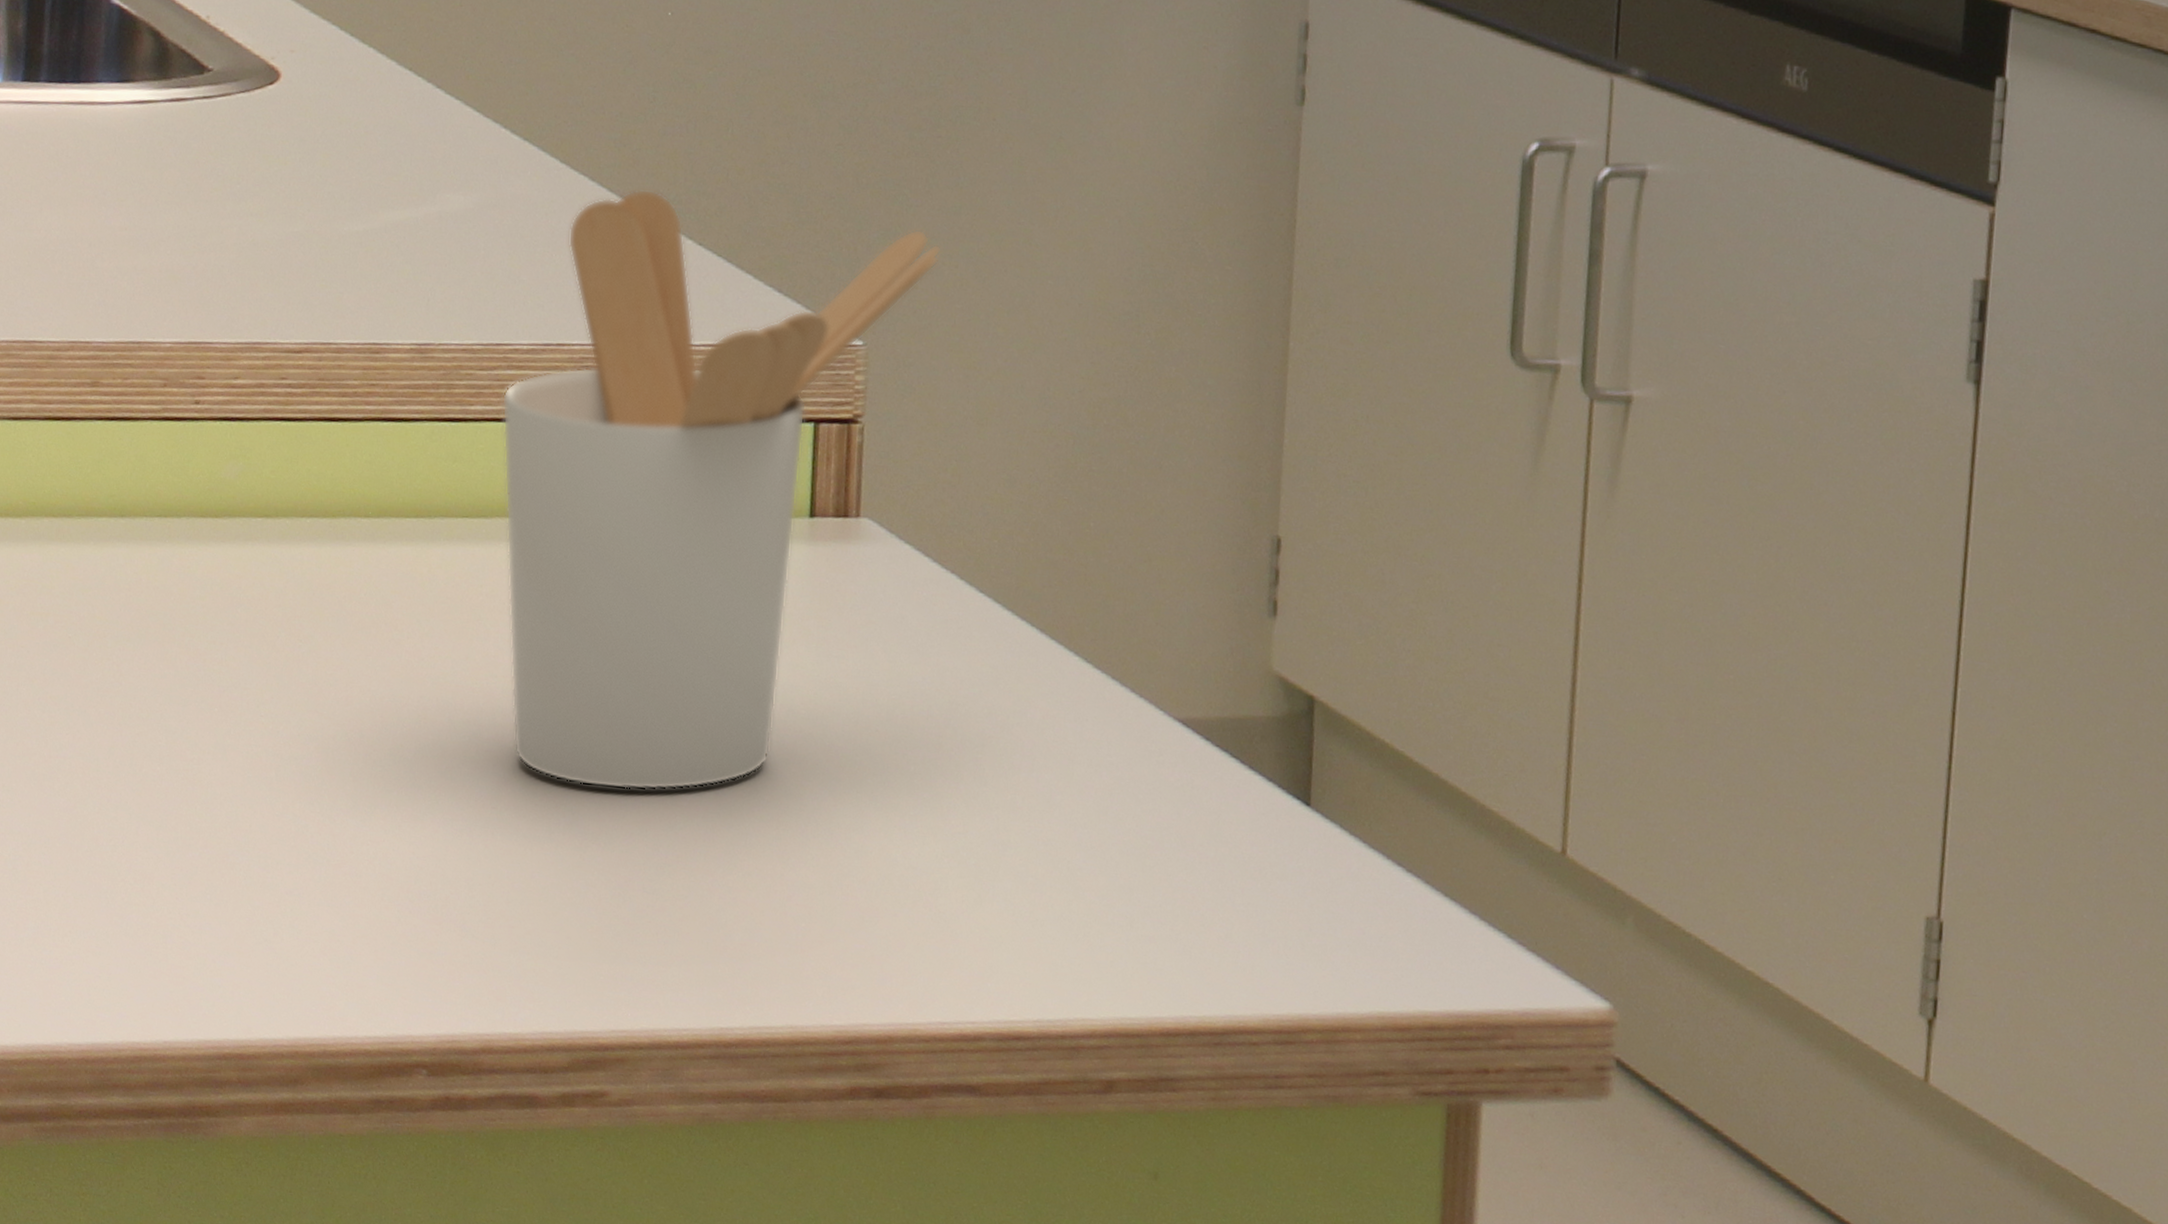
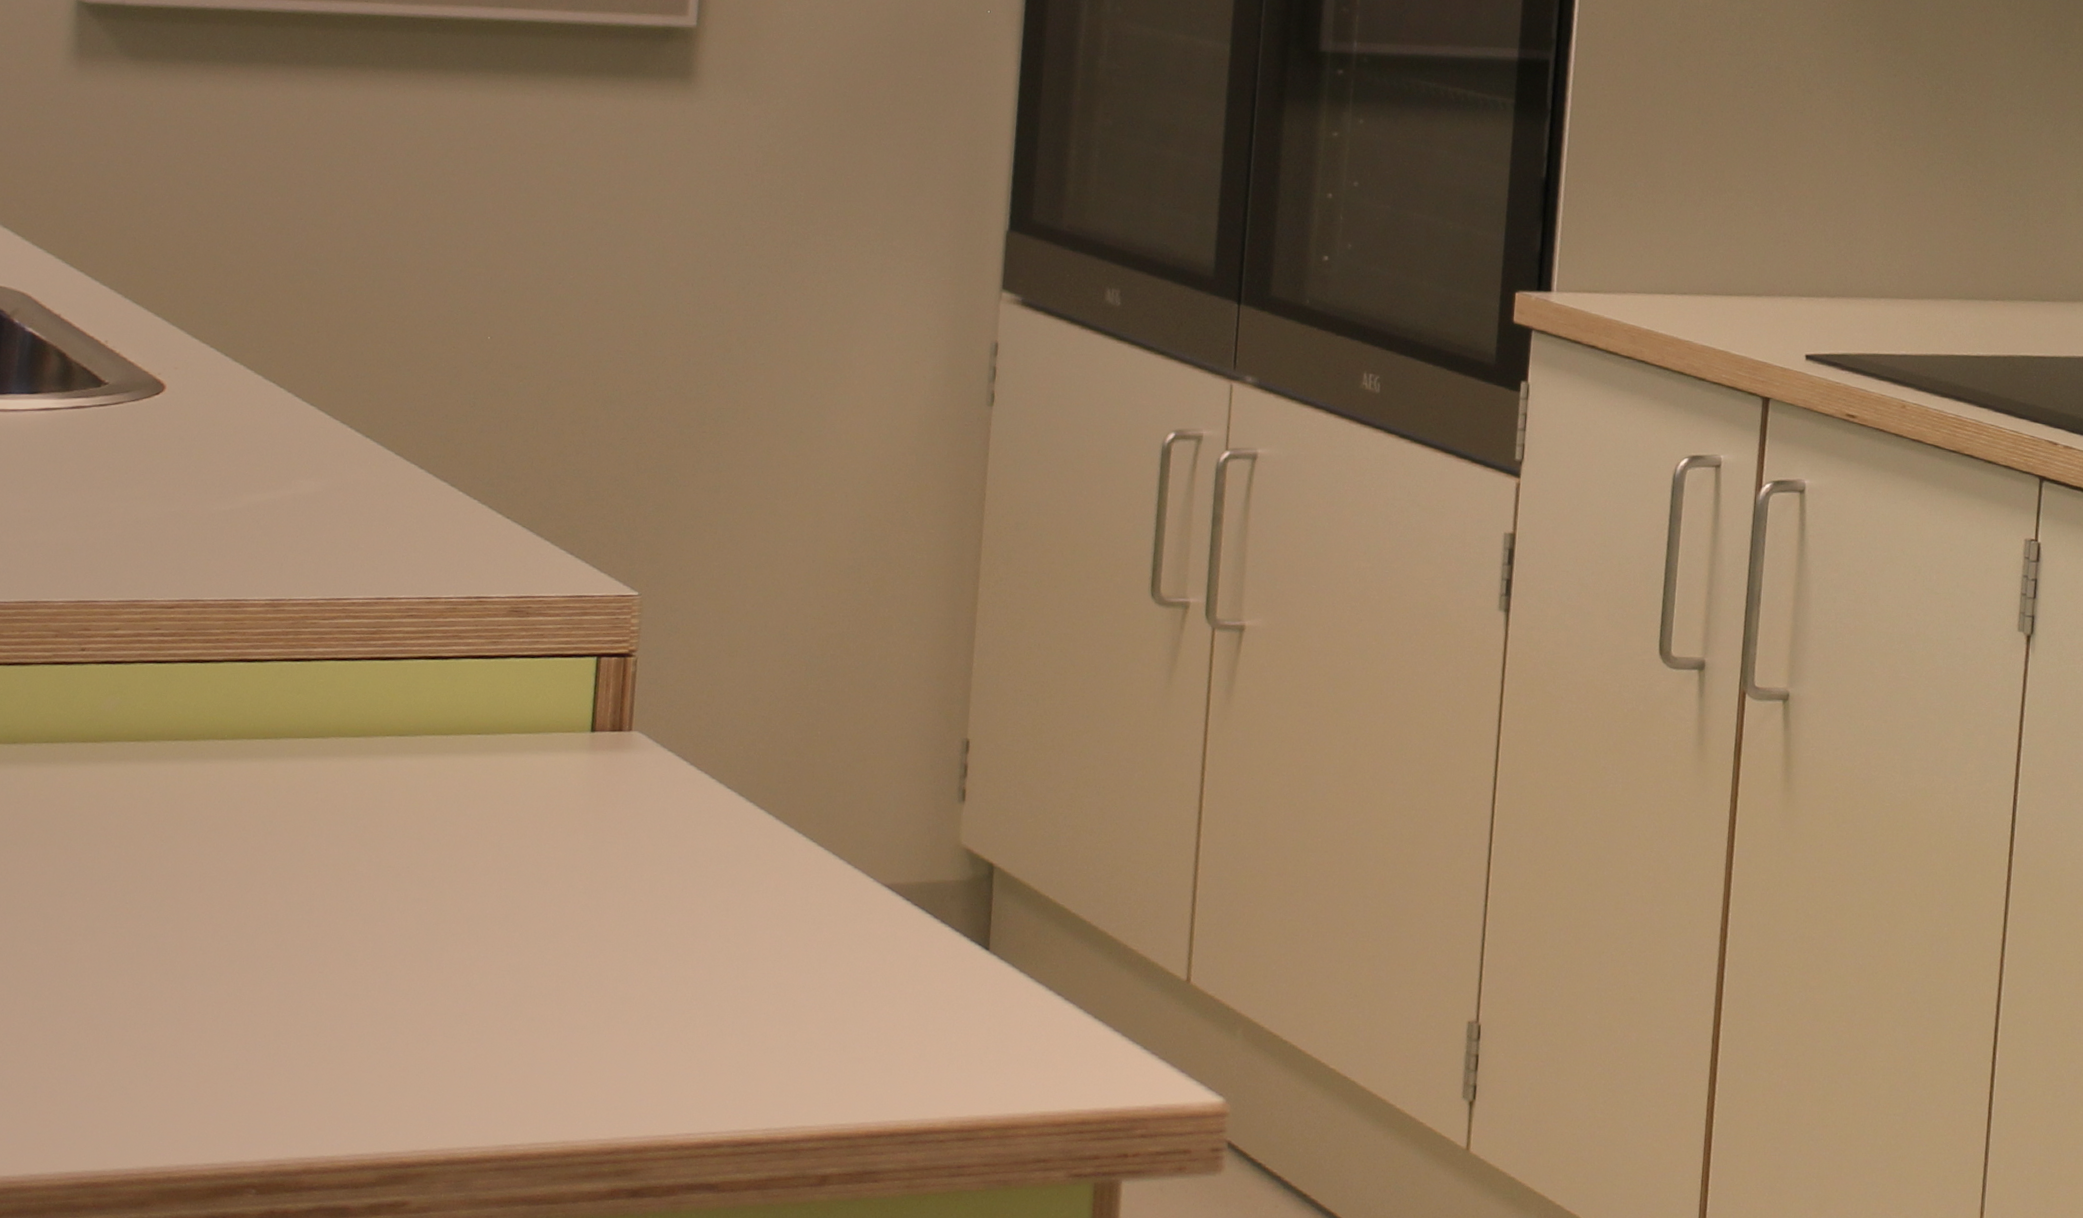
utensil holder: present [501,188,942,791] -> none [339,474,704,955]

